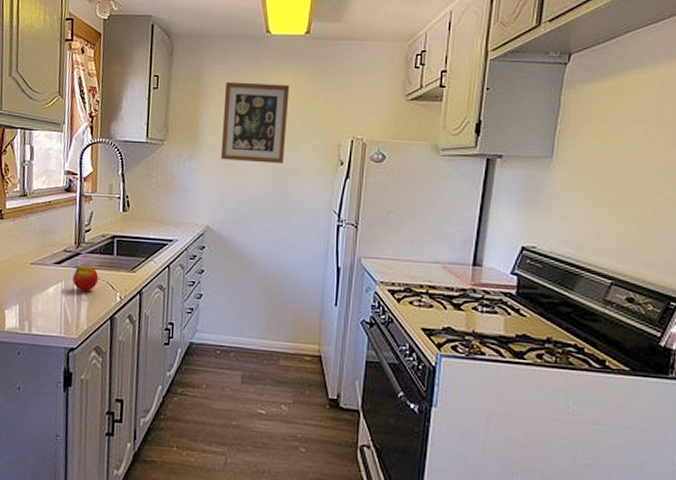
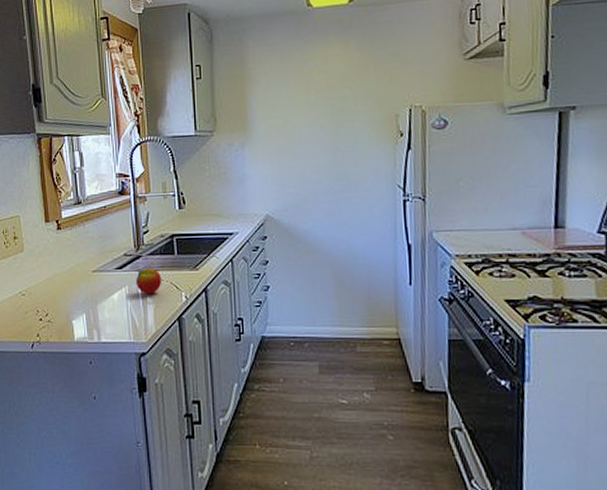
wall art: present [220,81,290,164] -> none [270,58,340,145]

